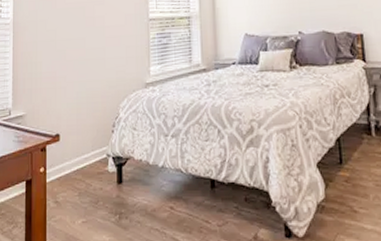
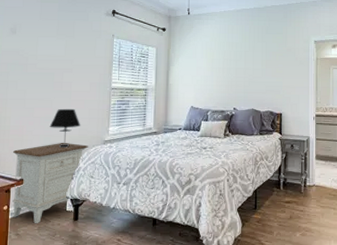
nightstand: none [47,88,129,189] -> present [12,142,89,224]
table lamp: none [83,47,118,95] -> present [49,108,81,148]

